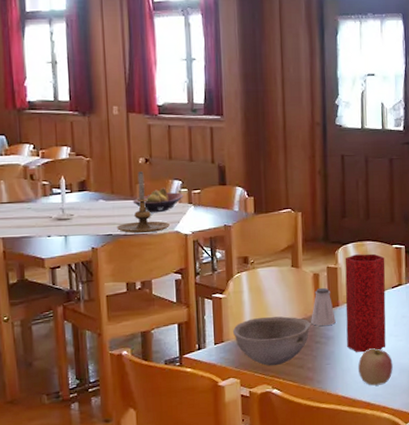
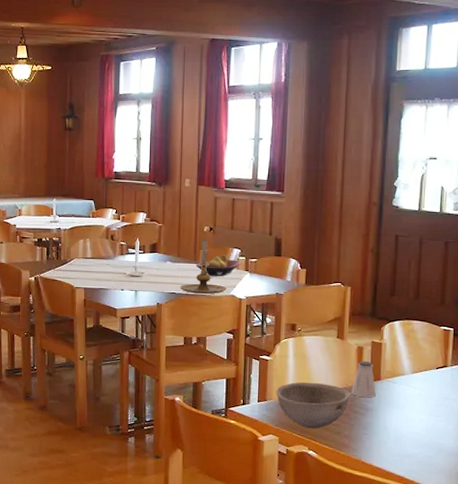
vase: present [345,253,386,353] -> none [385,332,432,428]
apple: present [358,348,393,386] -> none [395,425,431,462]

